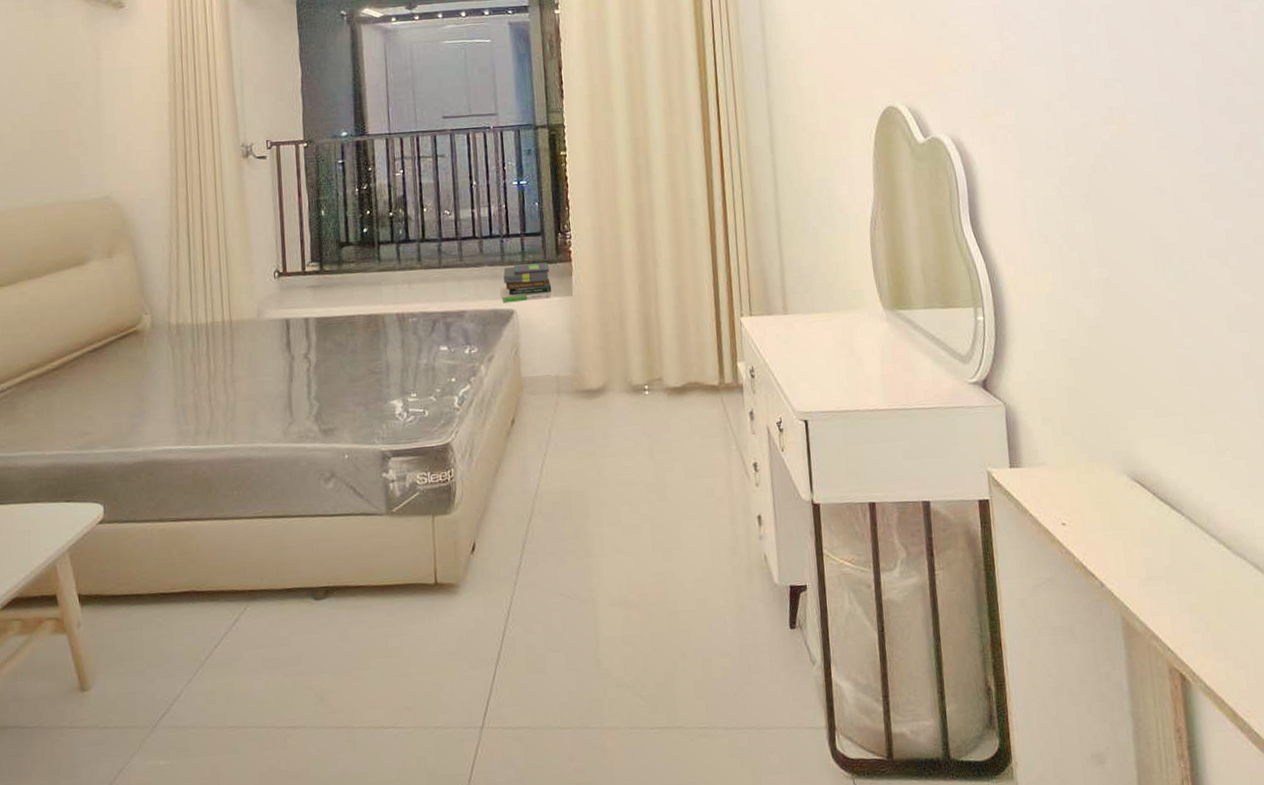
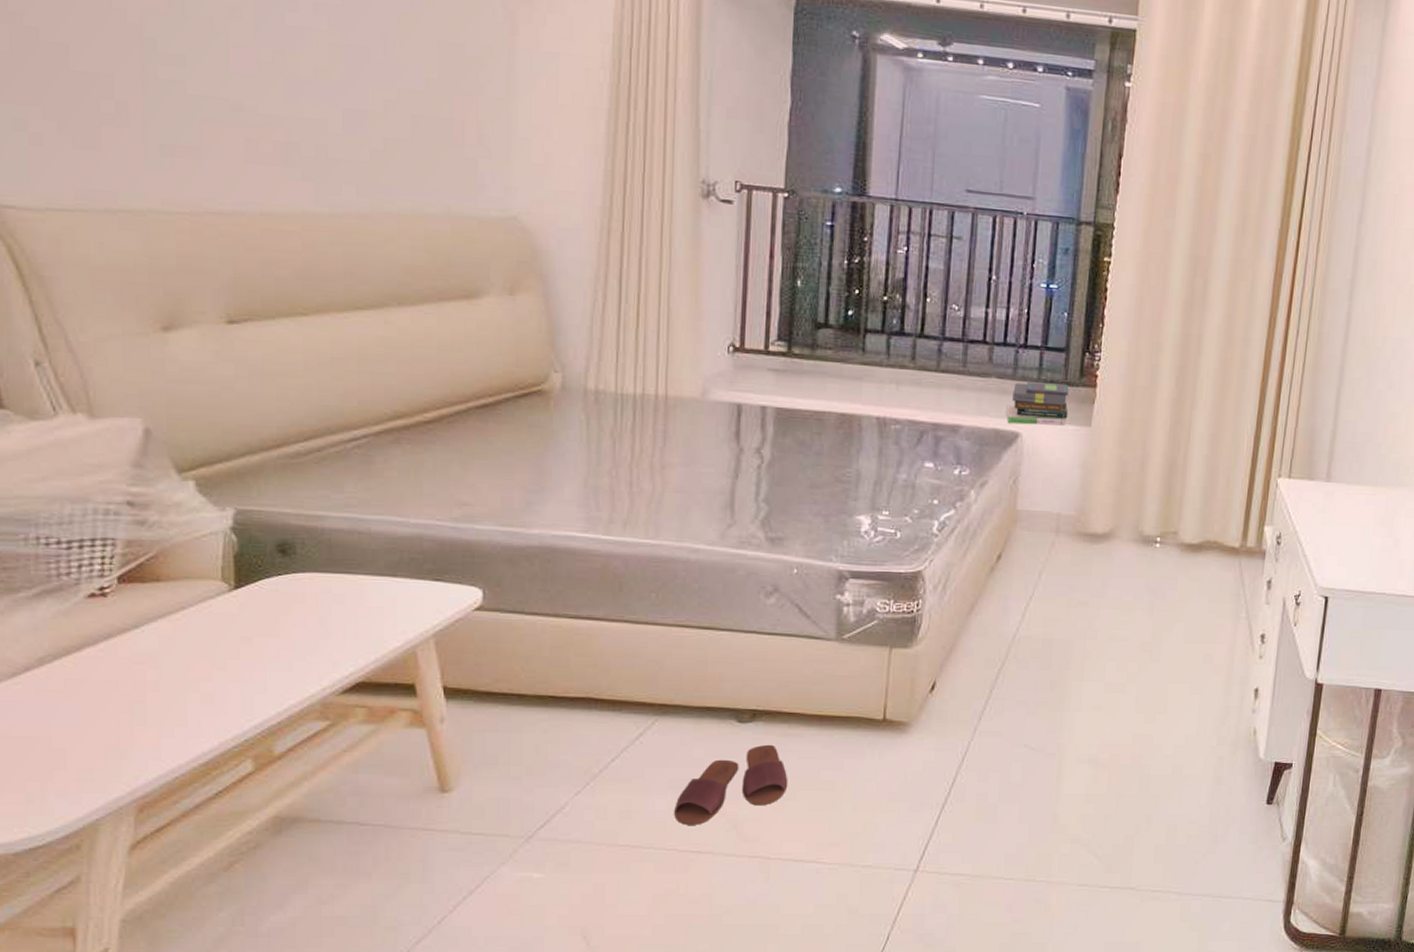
slippers: none [270,617,362,702] -> present [674,744,788,825]

